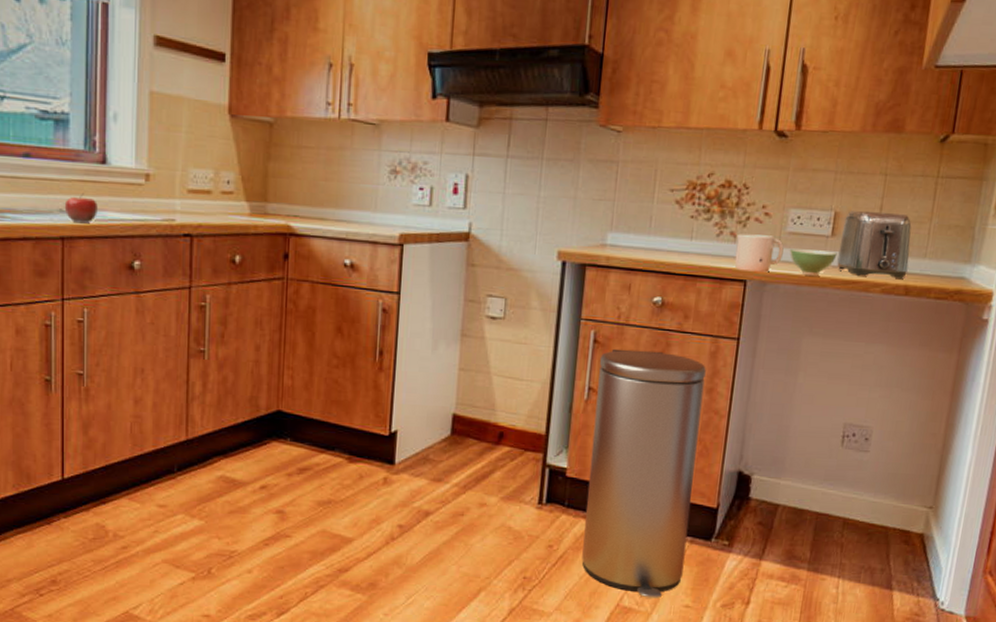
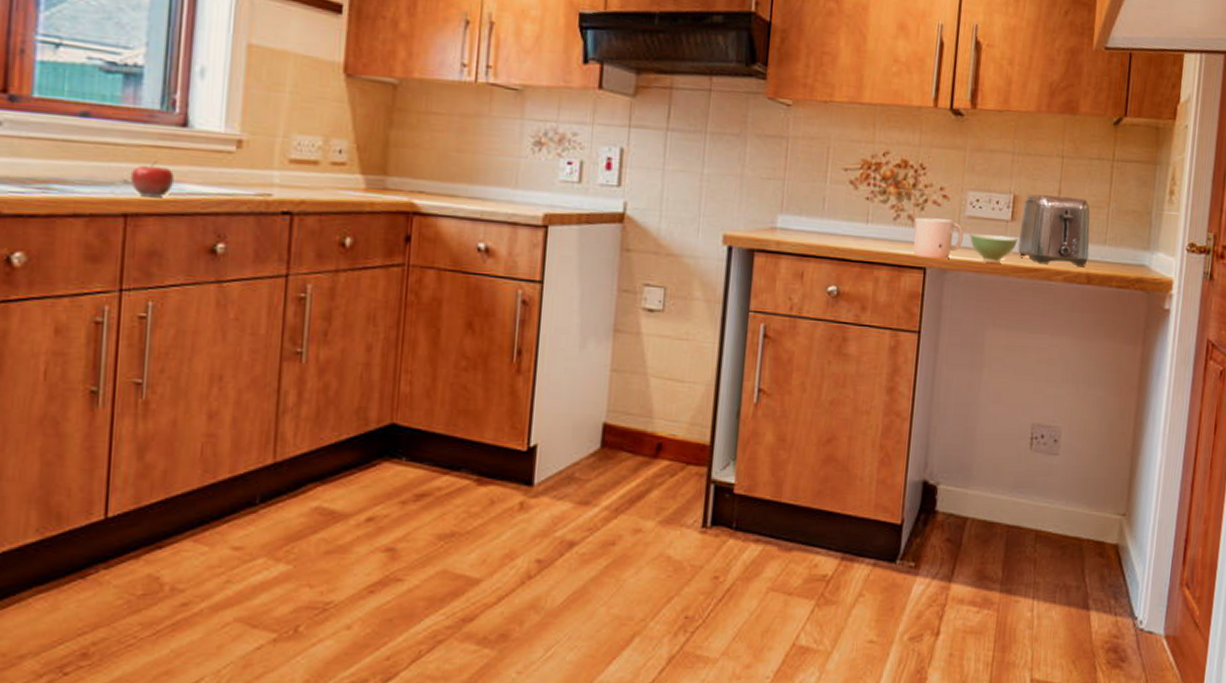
pedal bin: present [582,348,706,599] -> none [752,344,886,634]

